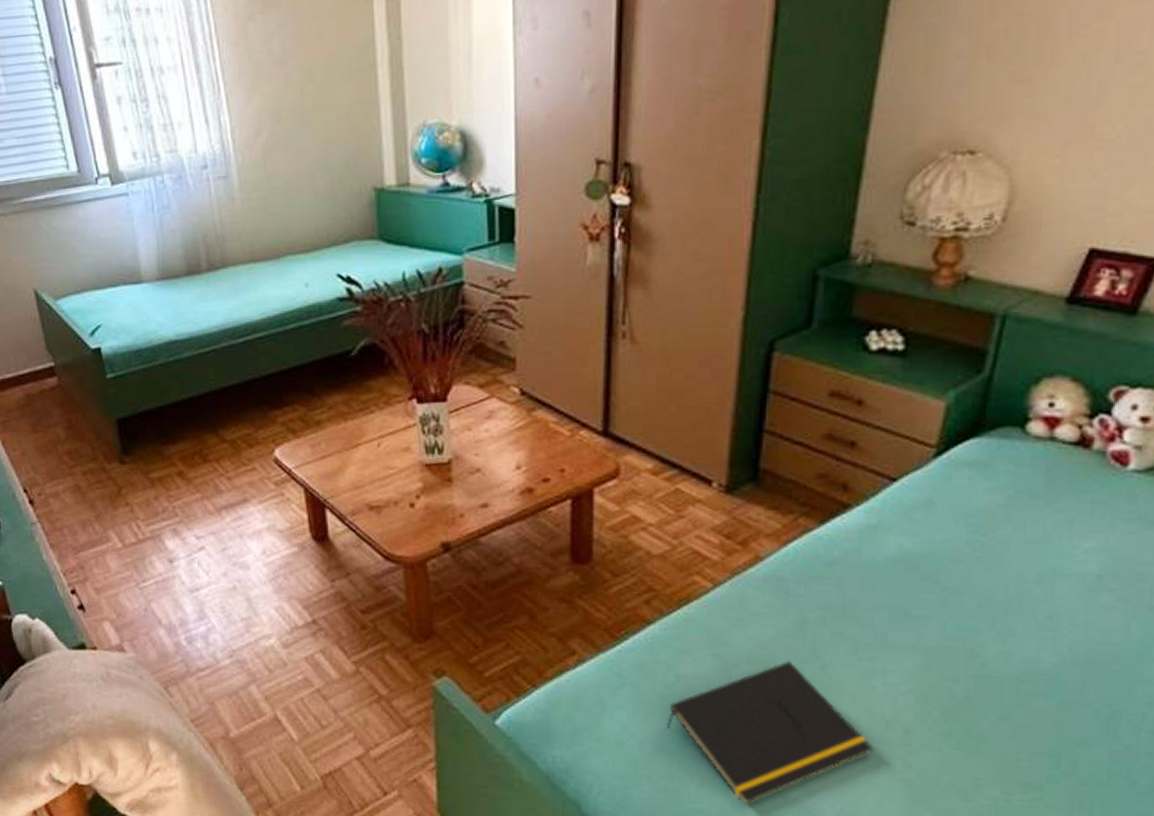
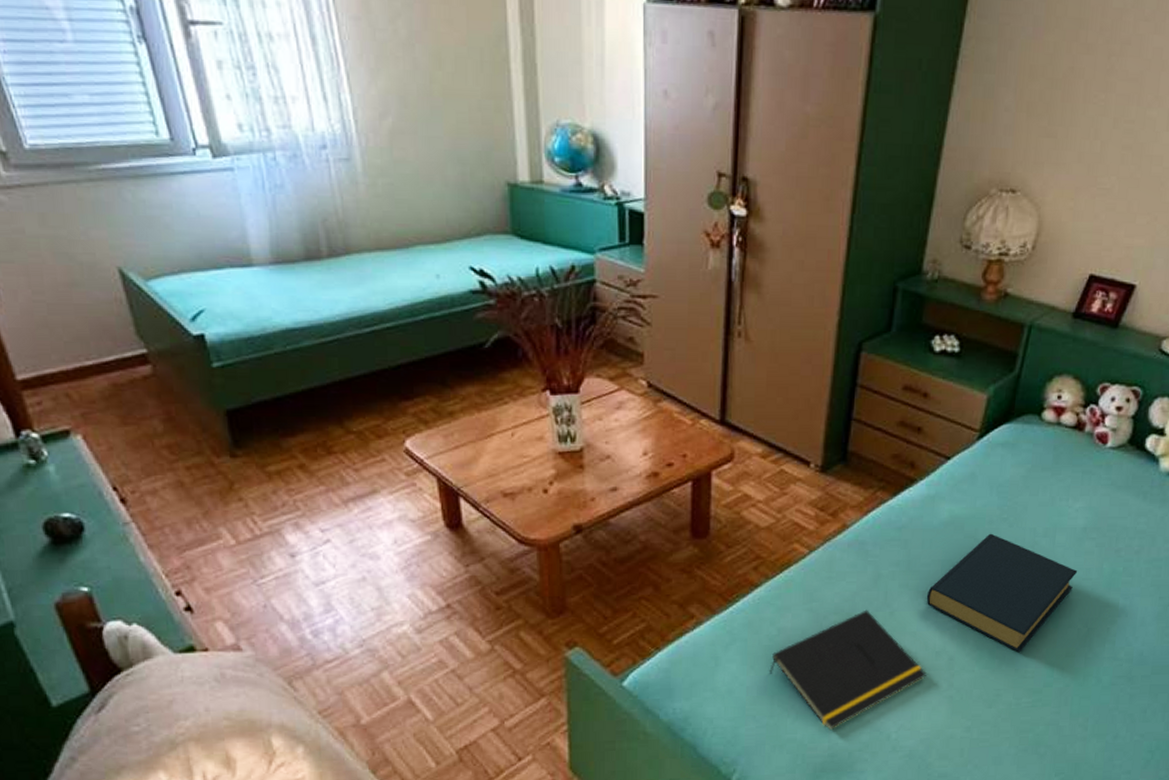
hardback book: none [869,575,1092,733] -> present [926,533,1078,653]

